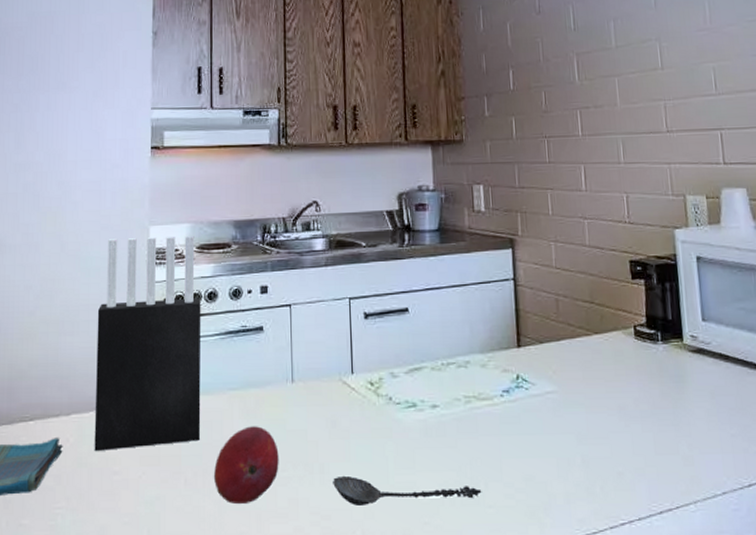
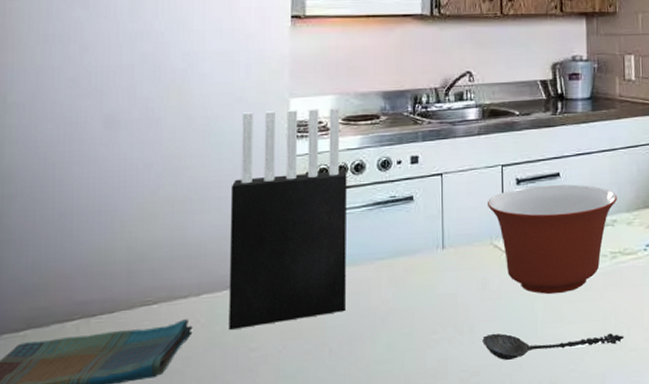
fruit: present [213,426,279,505] -> none [360,293,429,370]
mixing bowl: none [335,320,470,438] -> present [487,184,618,294]

